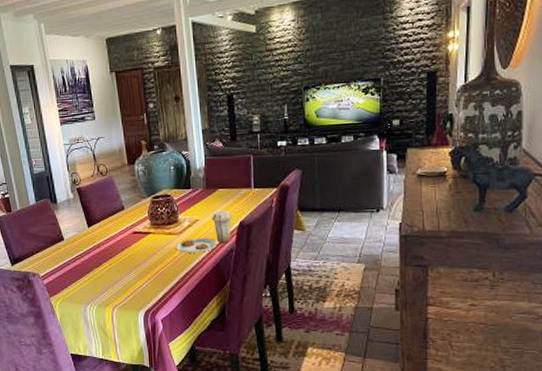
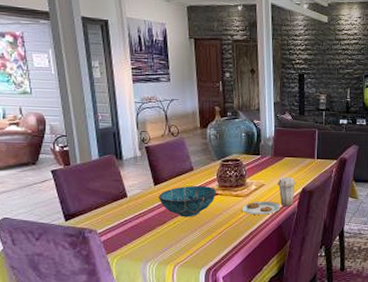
decorative bowl: none [93,224,149,259] -> present [159,185,216,218]

